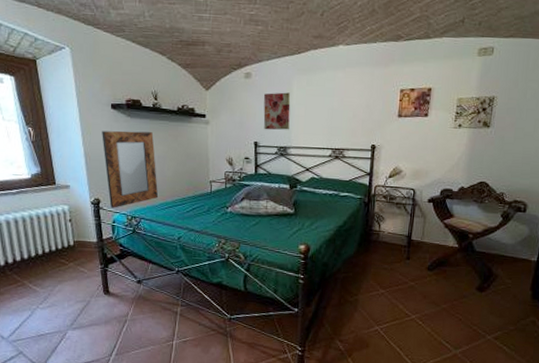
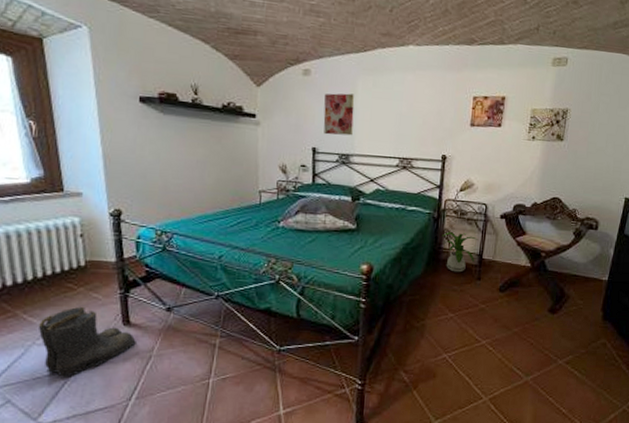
boots: none [40,278,116,335] -> present [38,306,138,377]
home mirror: present [102,131,158,208] -> none [126,128,196,221]
house plant: none [372,215,408,253] -> present [442,232,479,273]

